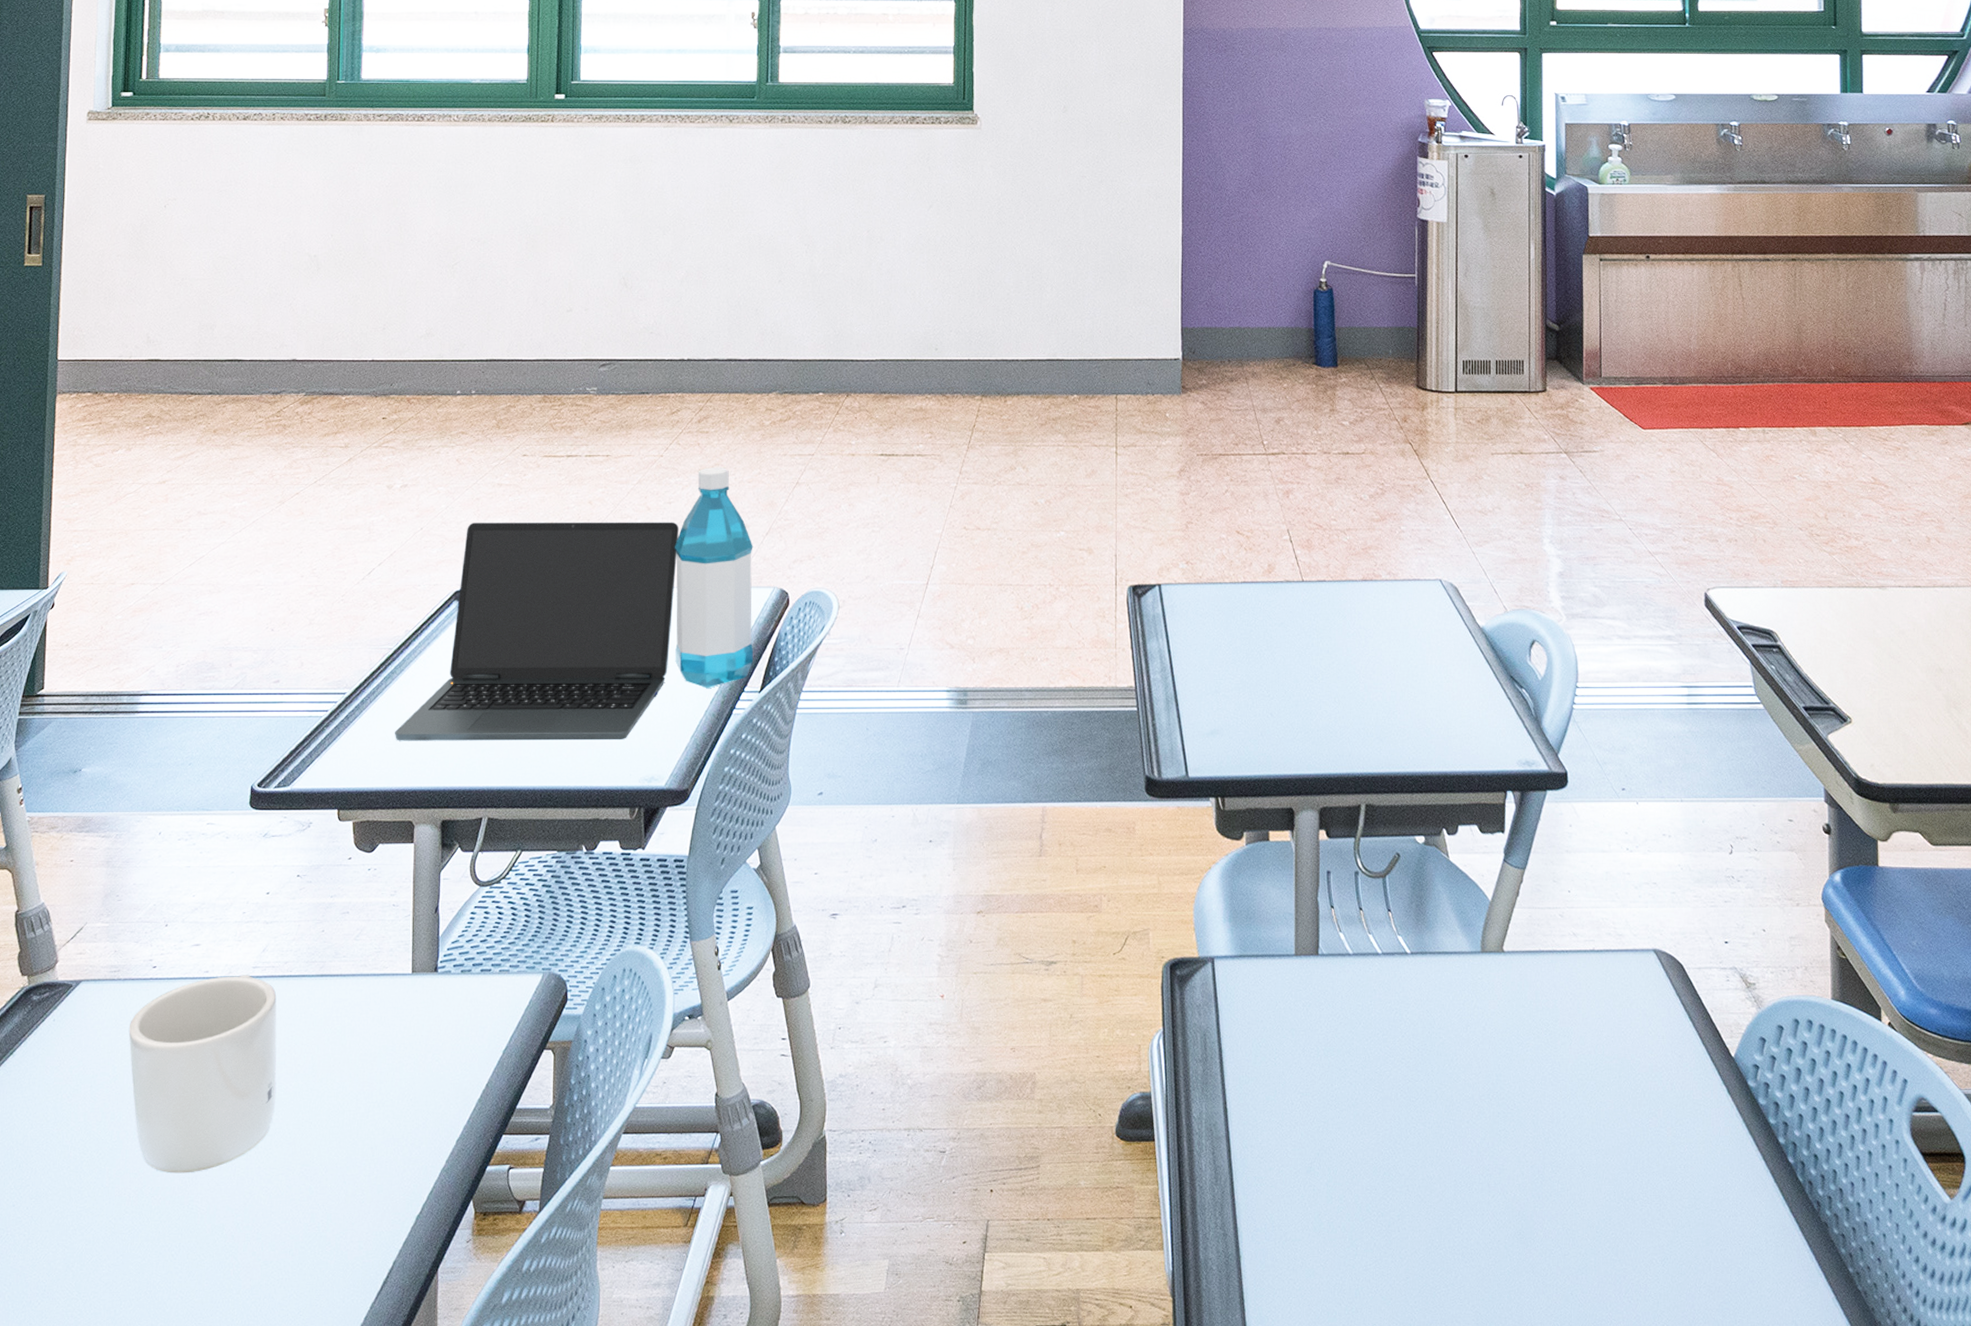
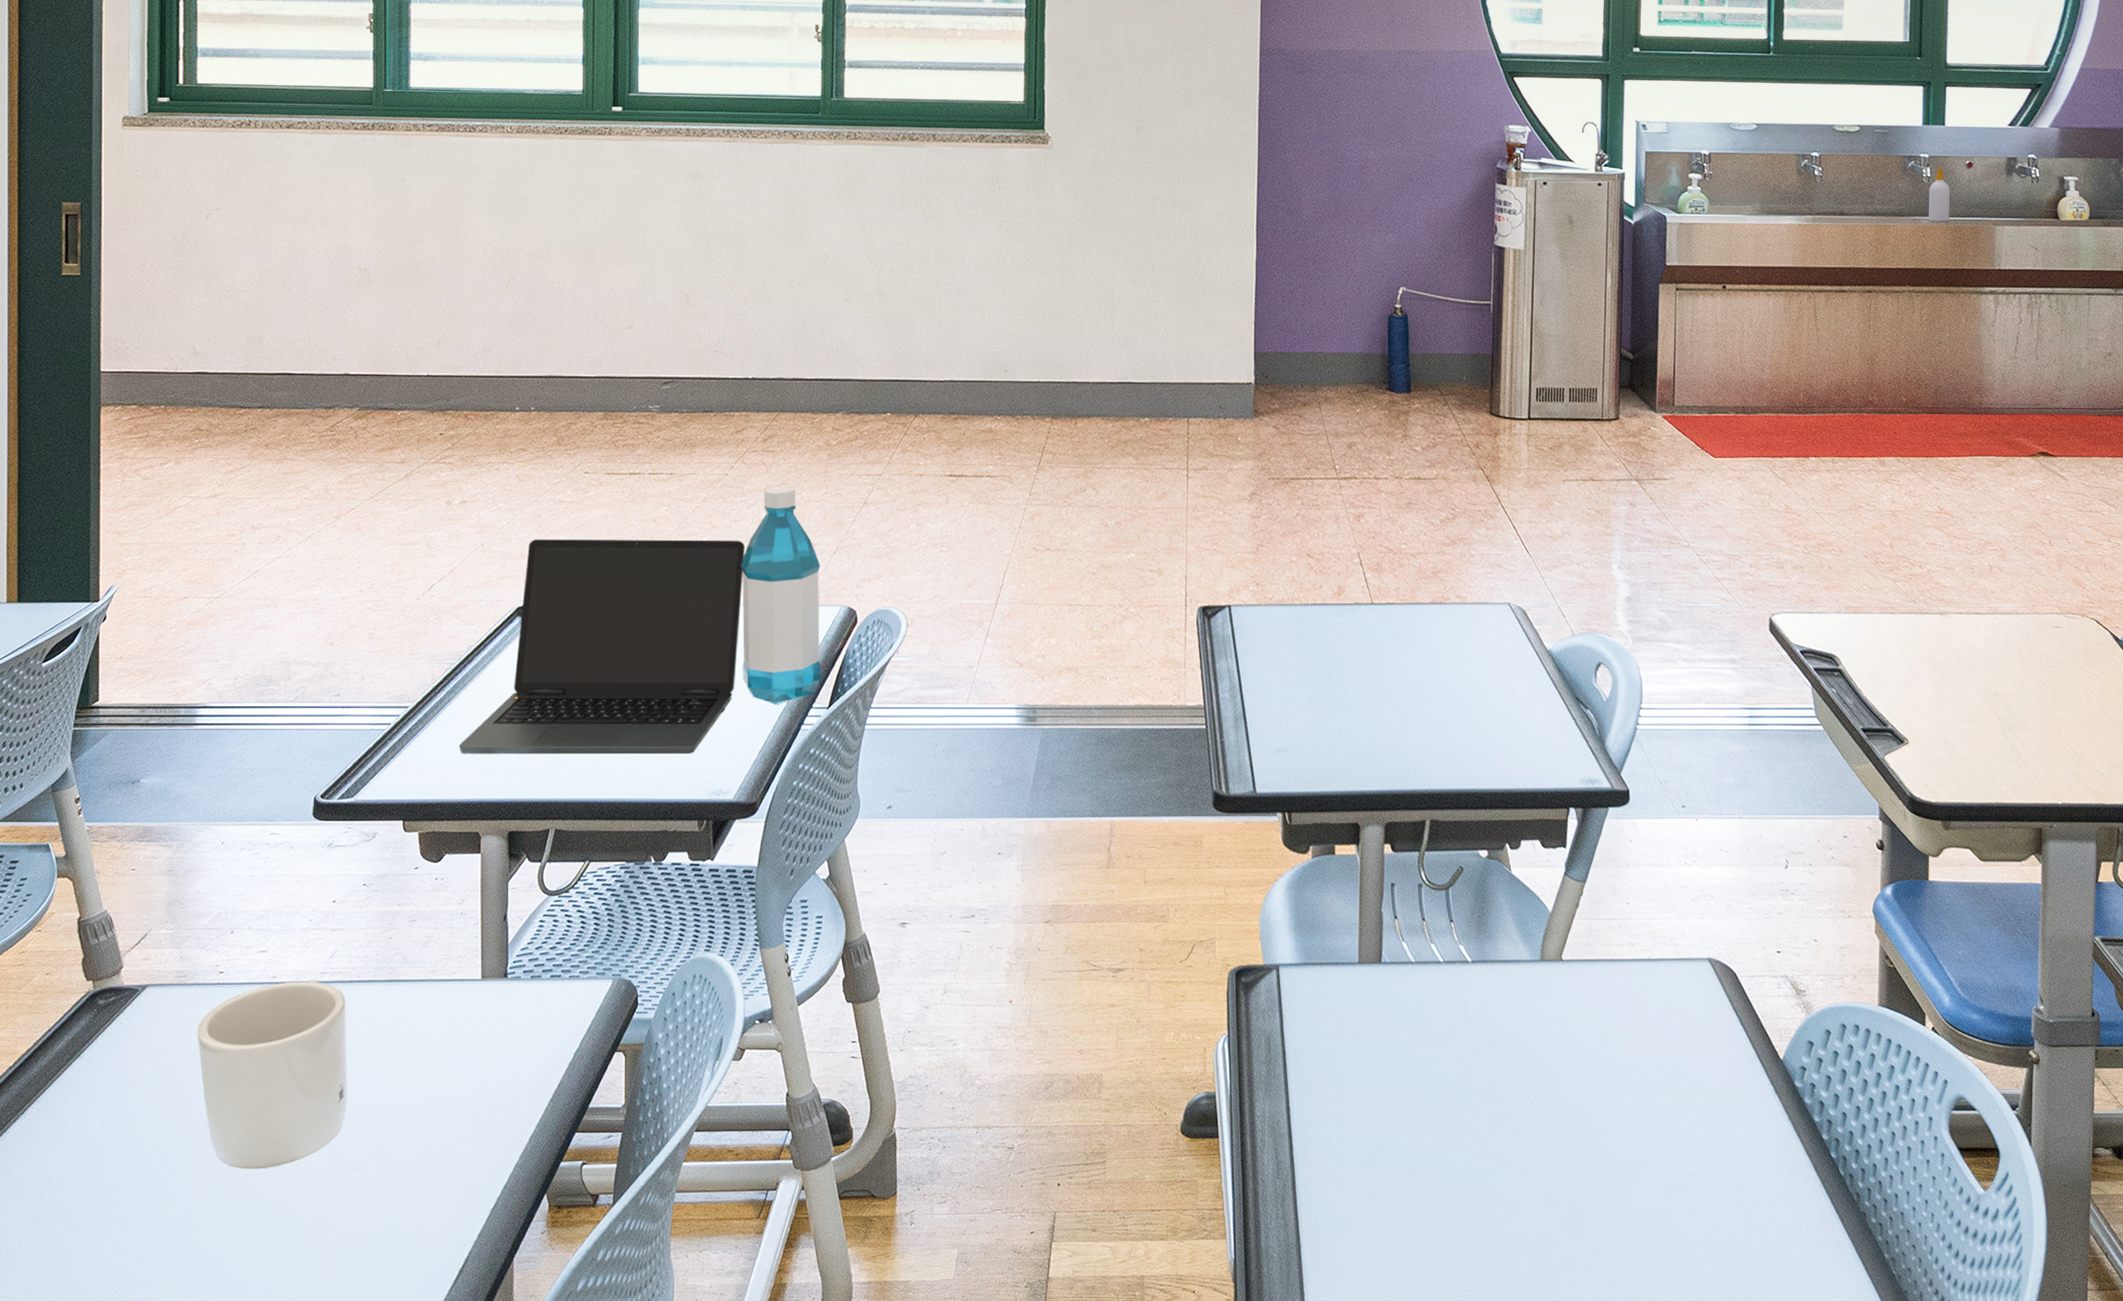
soap bottle: none [1849,135,1871,190] -> present [1928,168,1950,223]

